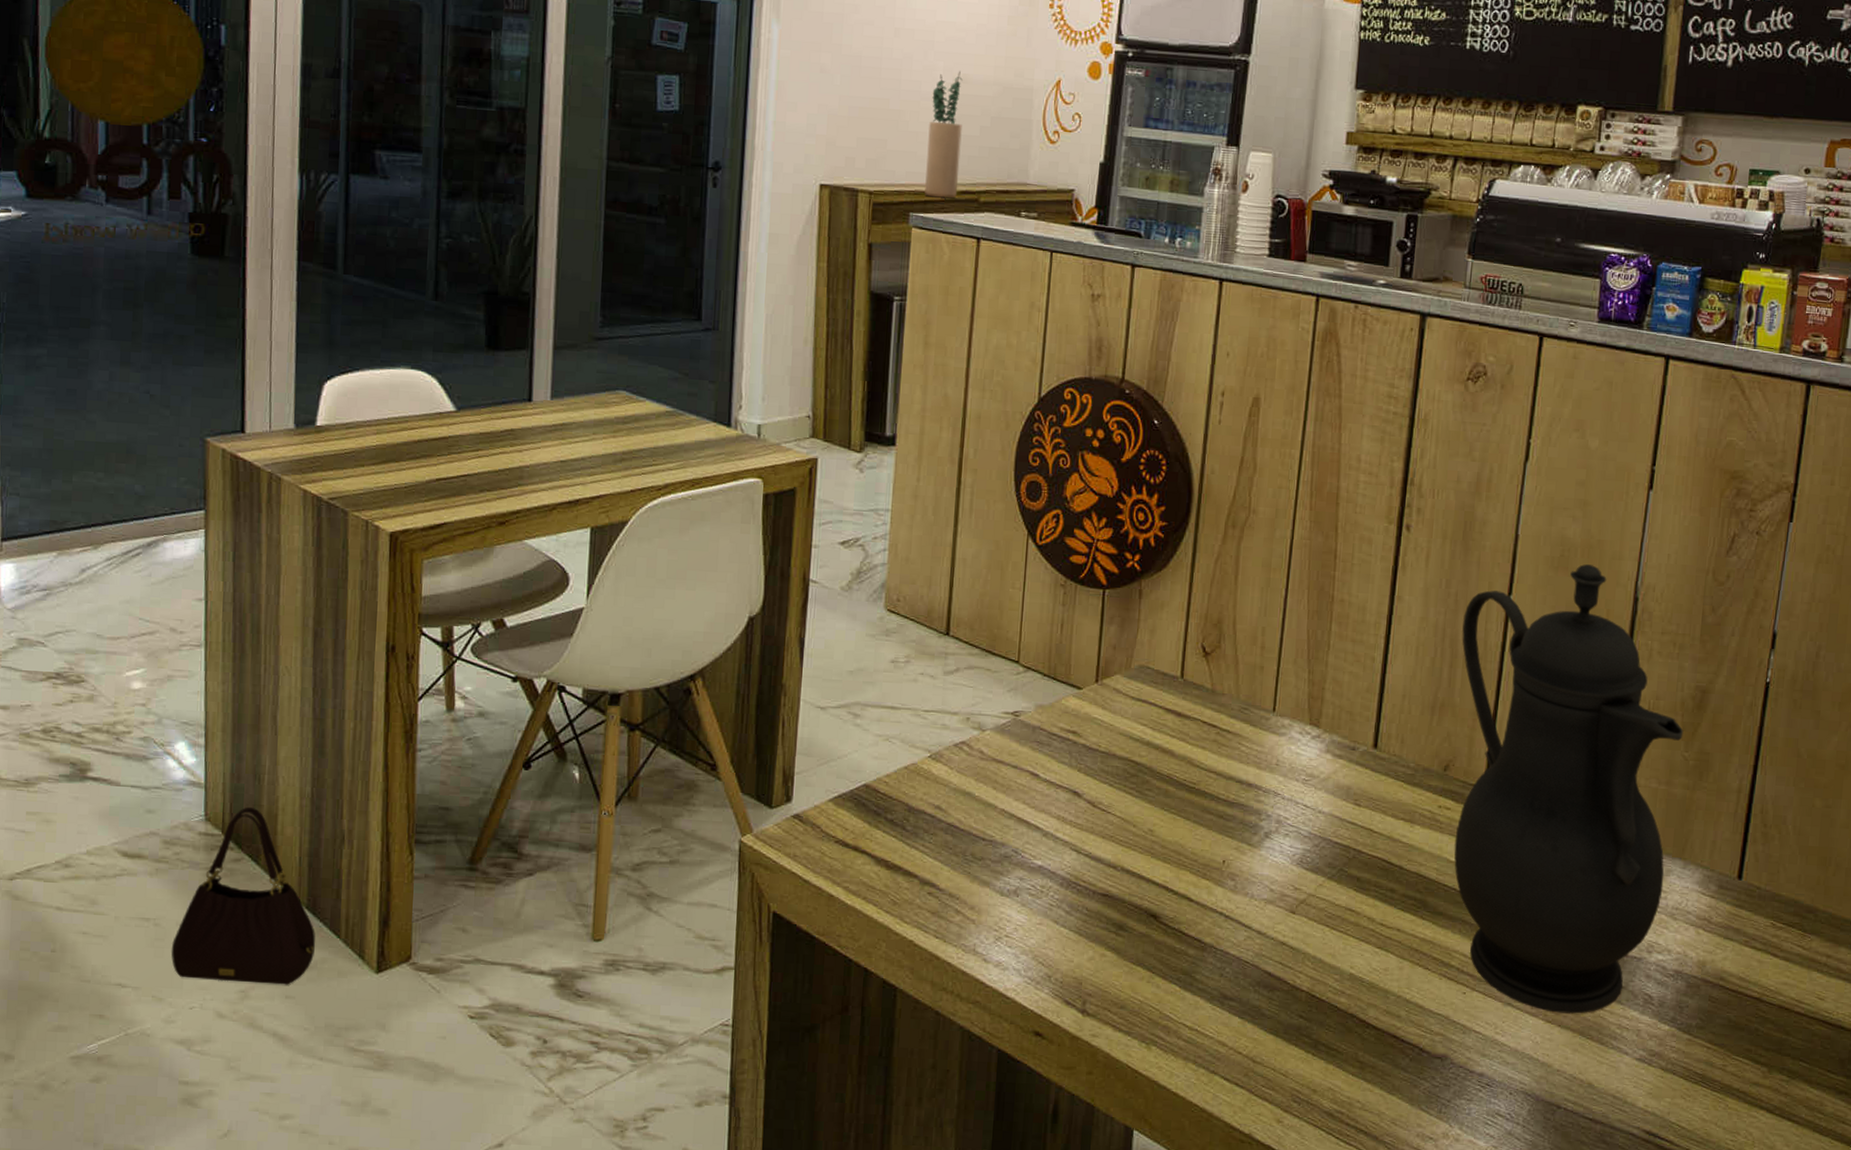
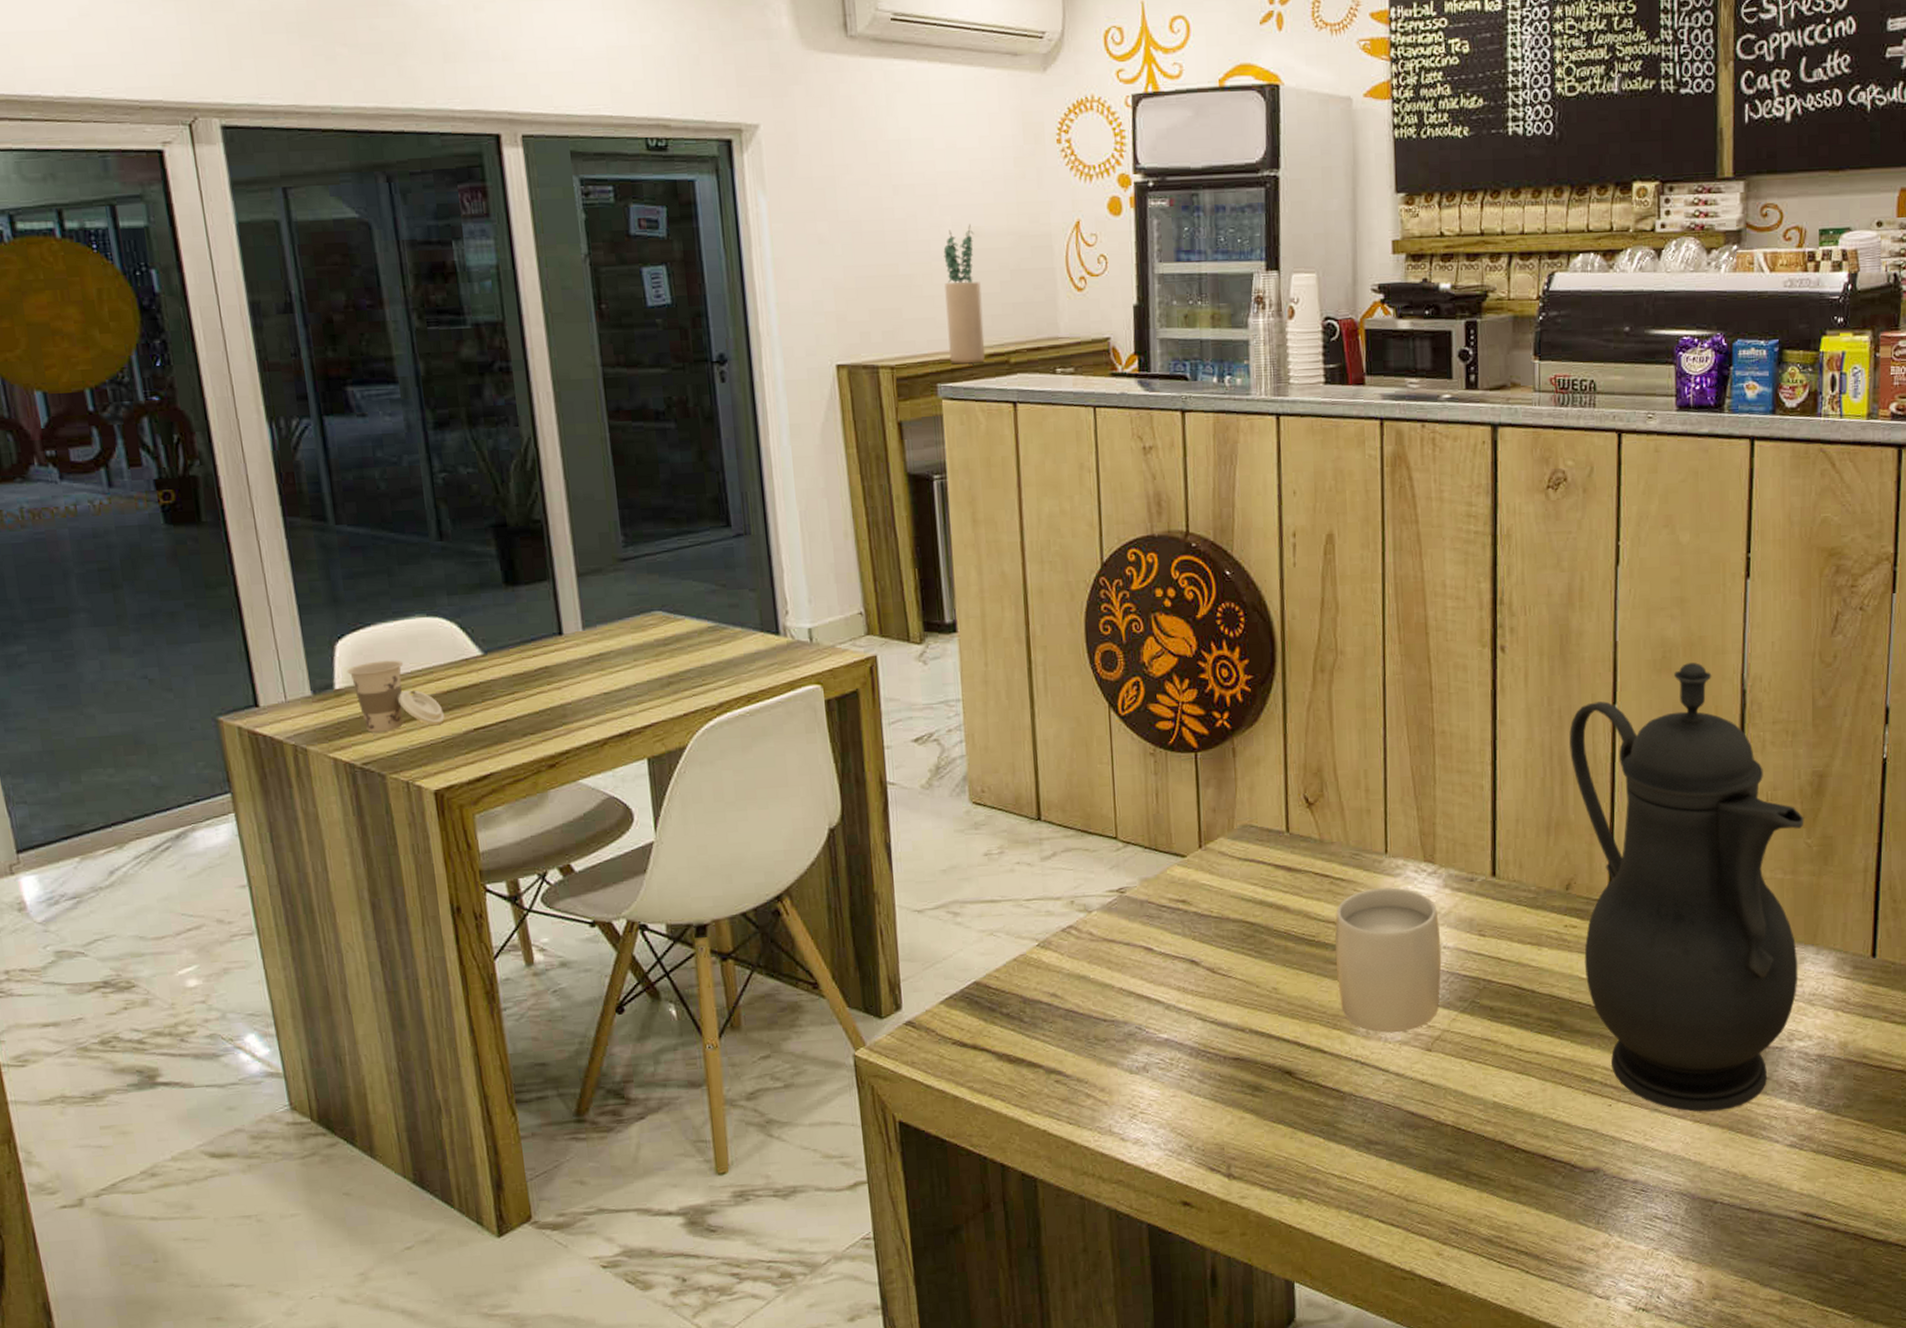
handbag: present [171,806,315,985] -> none [279,1090,430,1270]
cup: none [330,404,411,472] -> present [347,660,445,733]
mug: none [1212,744,1317,890] -> present [1334,887,1442,1033]

